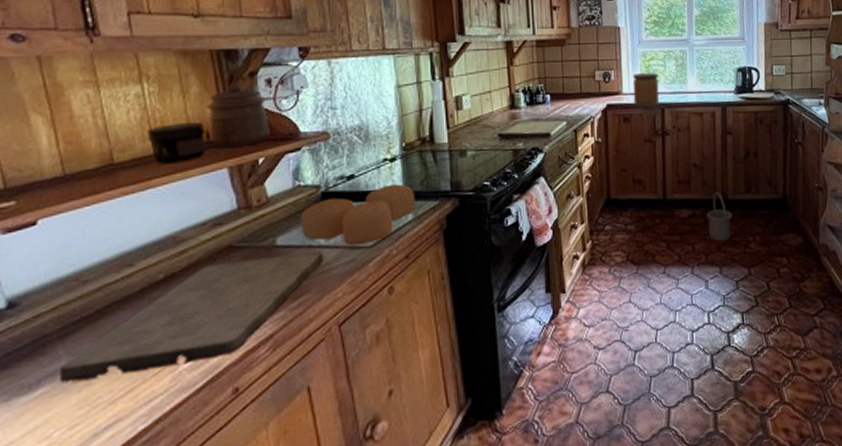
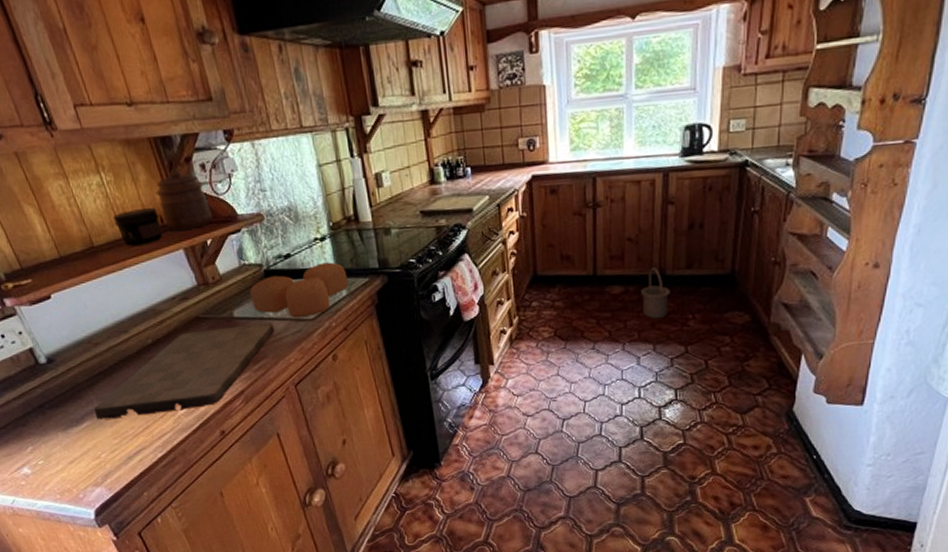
jar: present [632,73,660,106] -> none [560,137,591,176]

